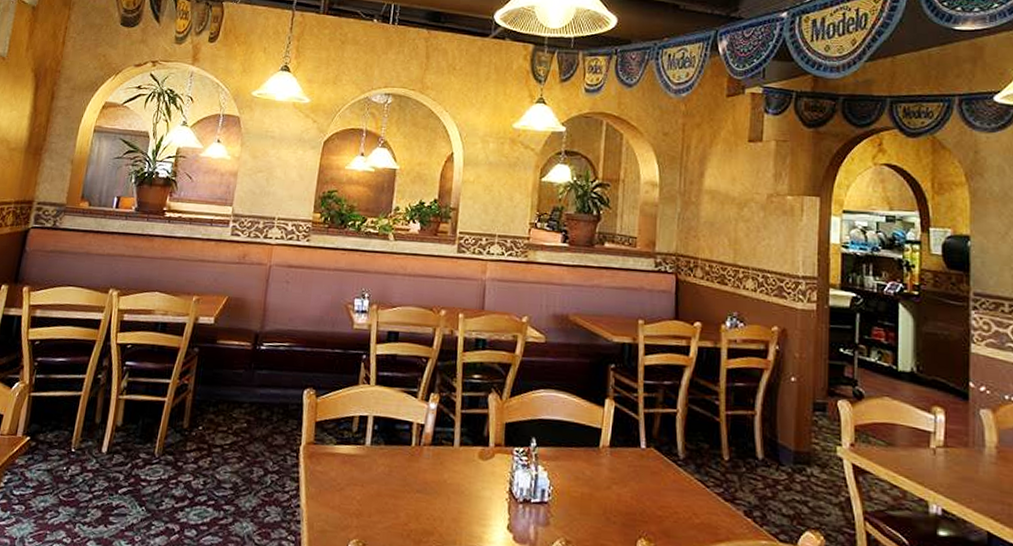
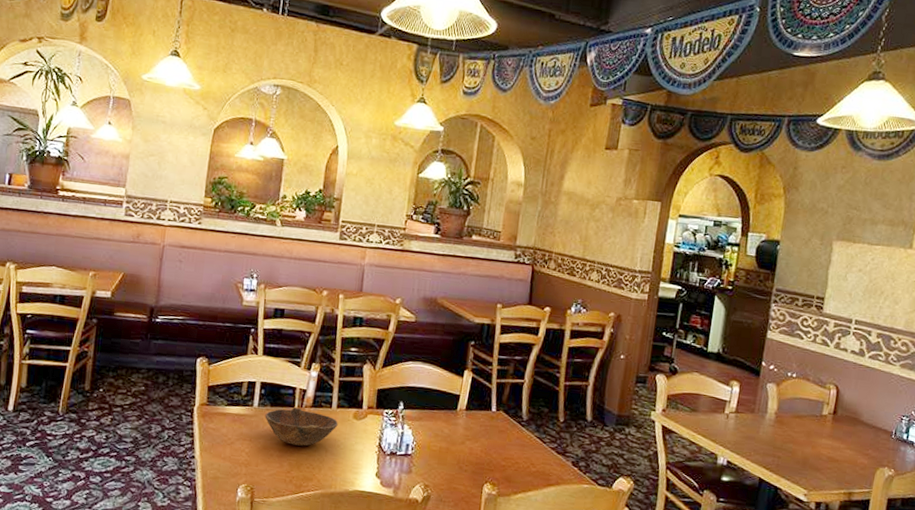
bowl: none [378,446,462,493] -> present [265,407,338,446]

